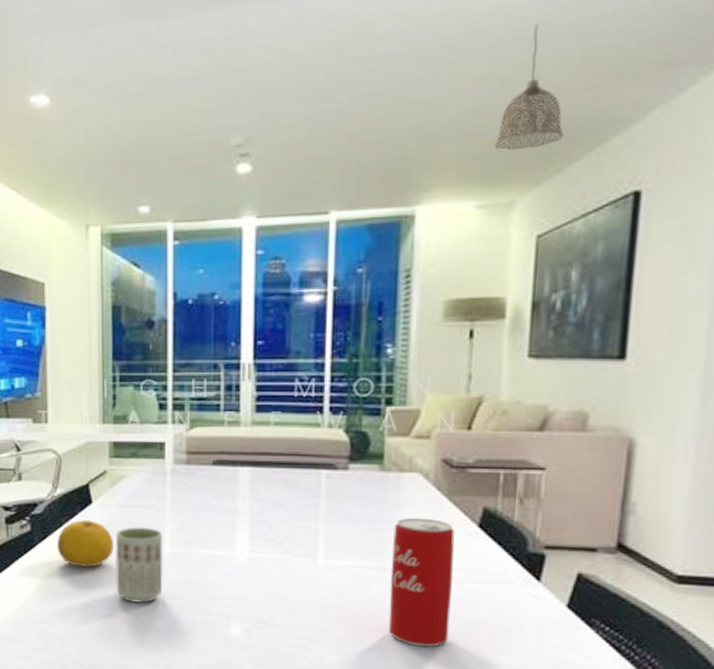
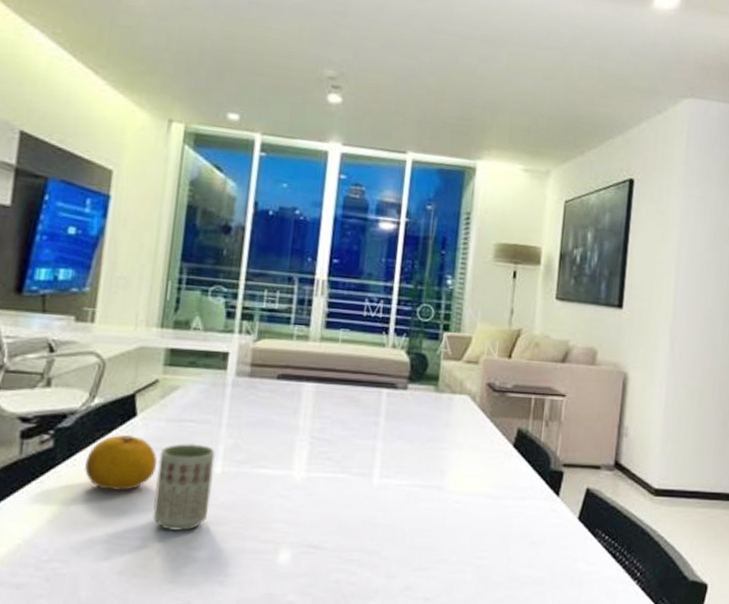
beverage can: present [389,517,455,647] -> none [433,437,494,563]
pendant lamp: present [494,24,564,151] -> none [537,40,585,133]

